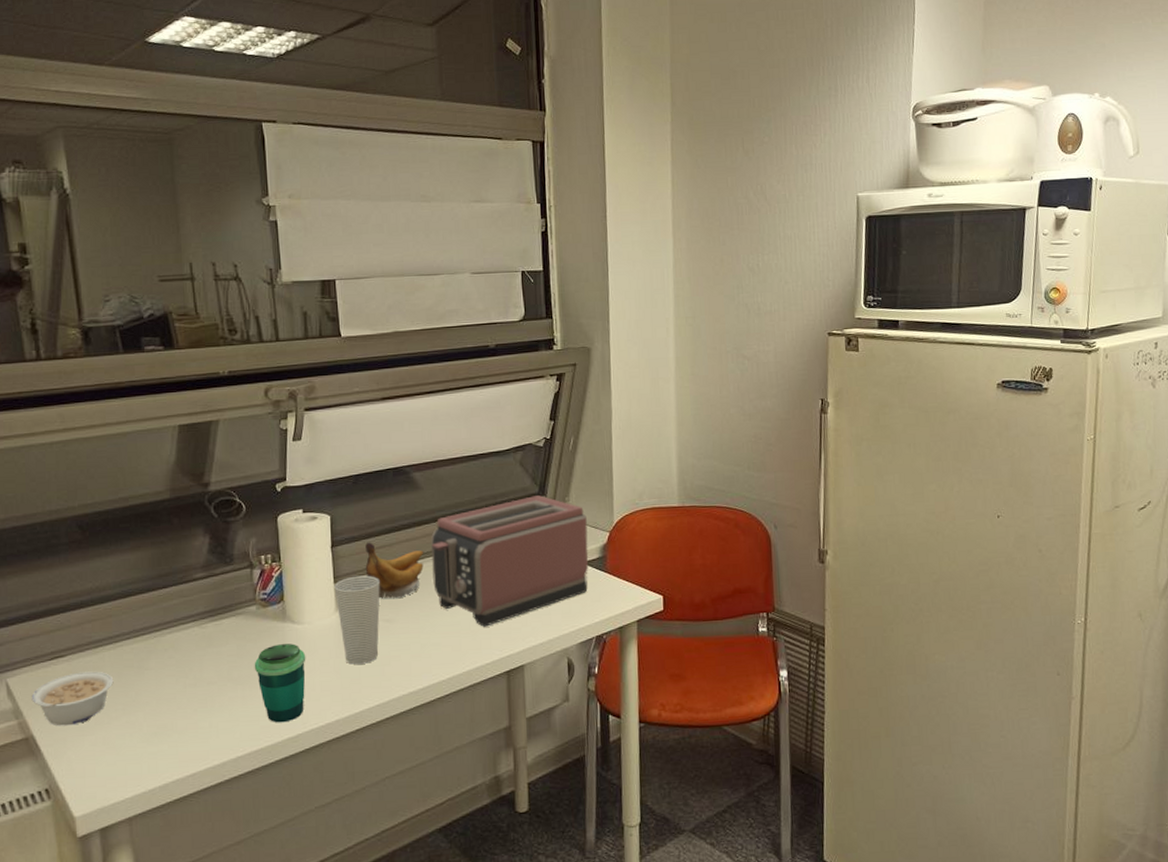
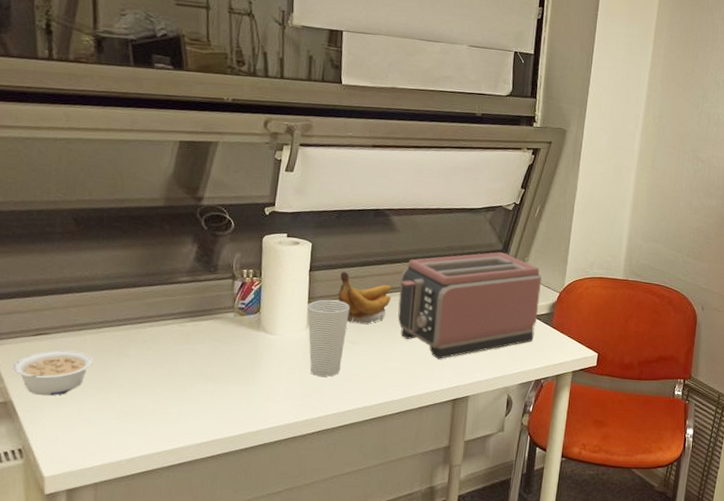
cup: present [254,643,306,723] -> none [225,349,275,418]

